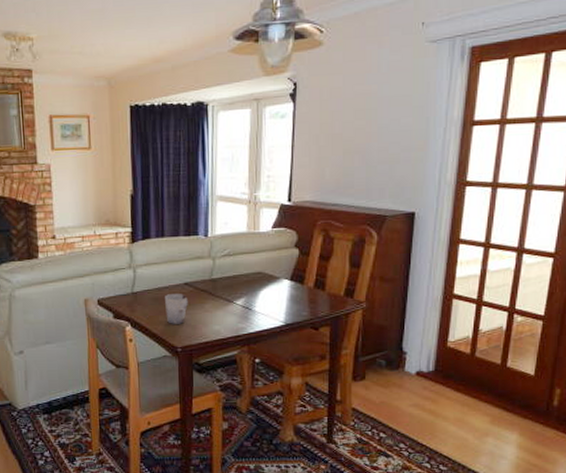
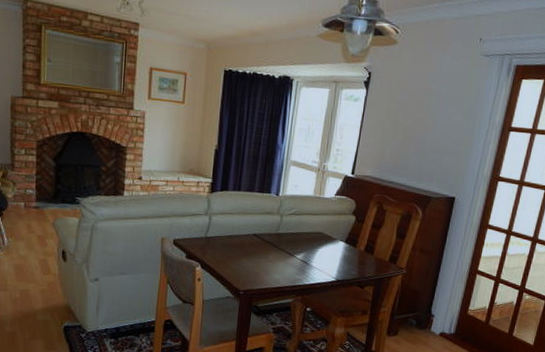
cup: present [165,294,188,324] -> none [233,242,255,270]

